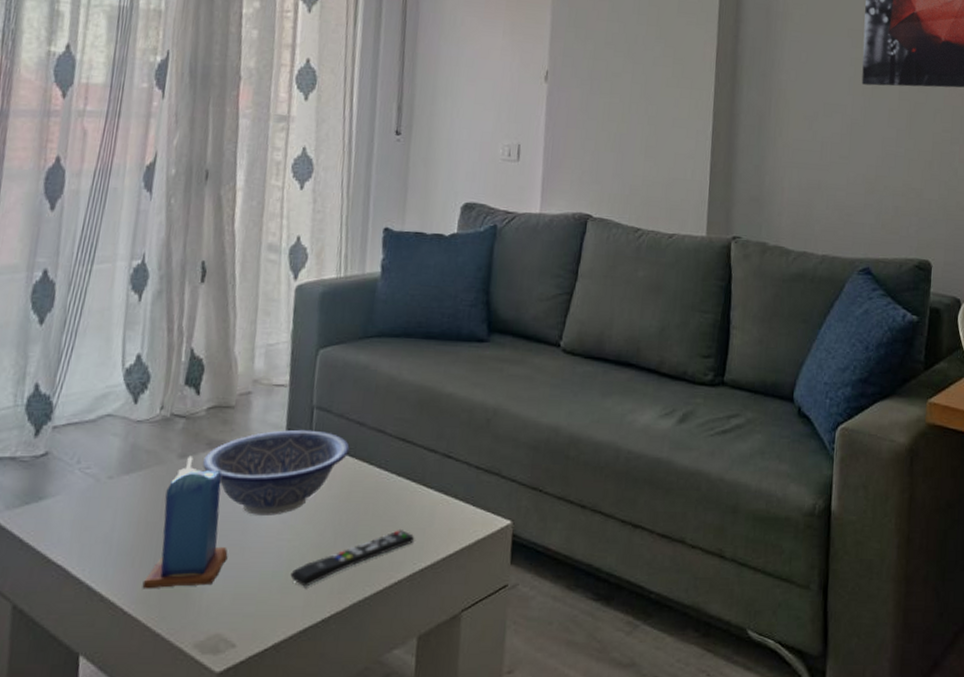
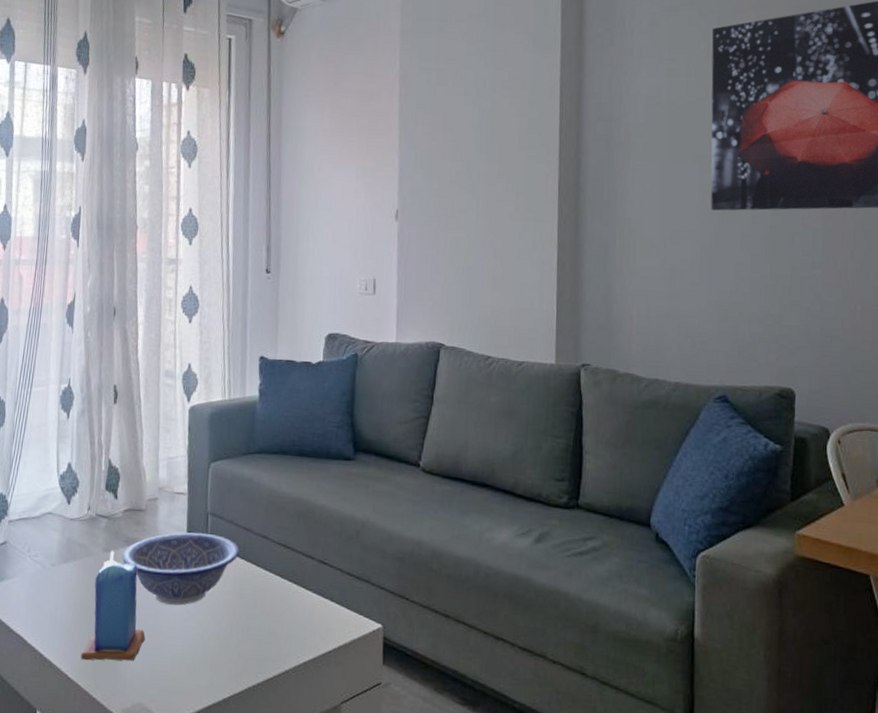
remote control: present [290,528,415,587] -> none [196,624,298,670]

